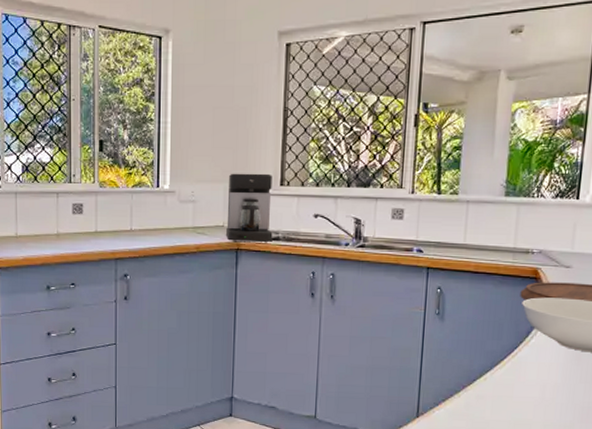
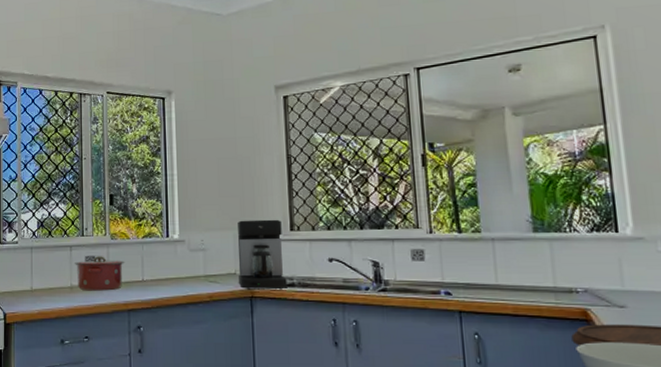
casserole: none [61,204,114,239] -> present [75,256,125,291]

